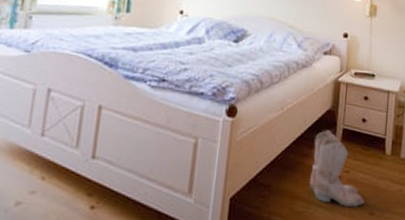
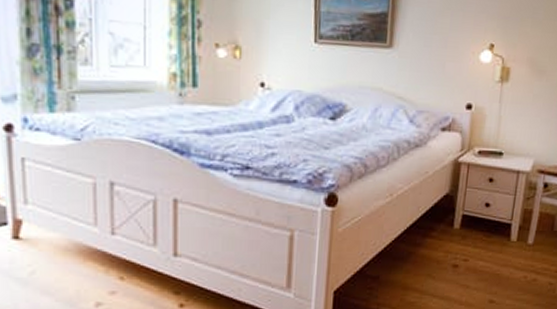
boots: present [309,130,364,206] -> none [422,217,484,295]

